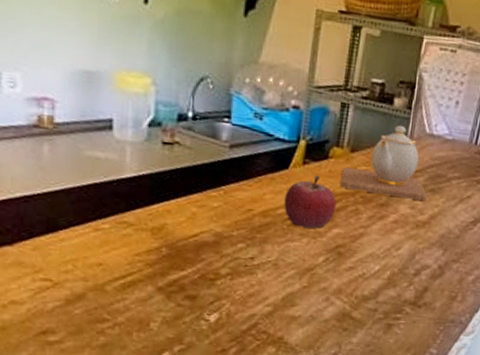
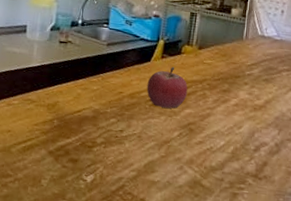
teapot: present [340,125,426,201] -> none [190,28,261,88]

